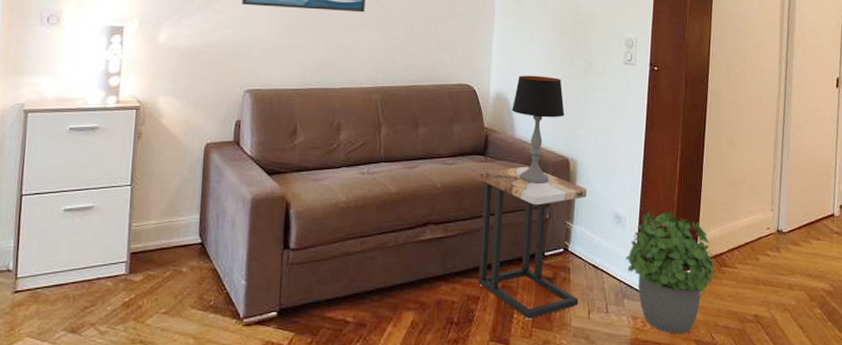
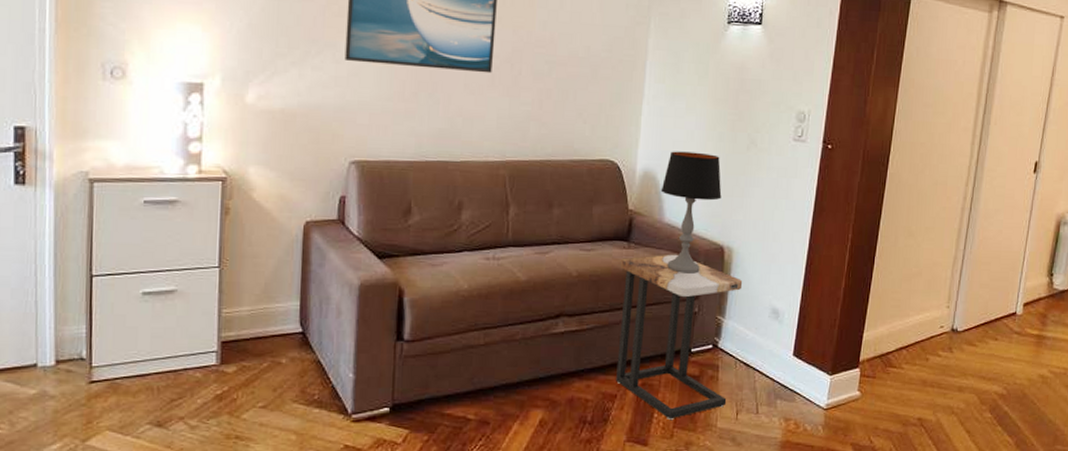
potted plant: present [624,211,716,335] -> none [780,306,880,437]

